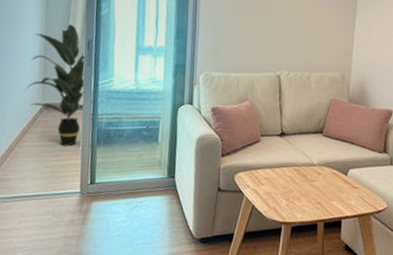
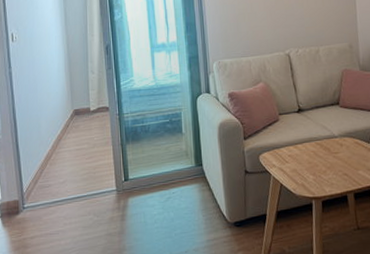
indoor plant: present [26,24,87,147] -> none [56,33,110,148]

